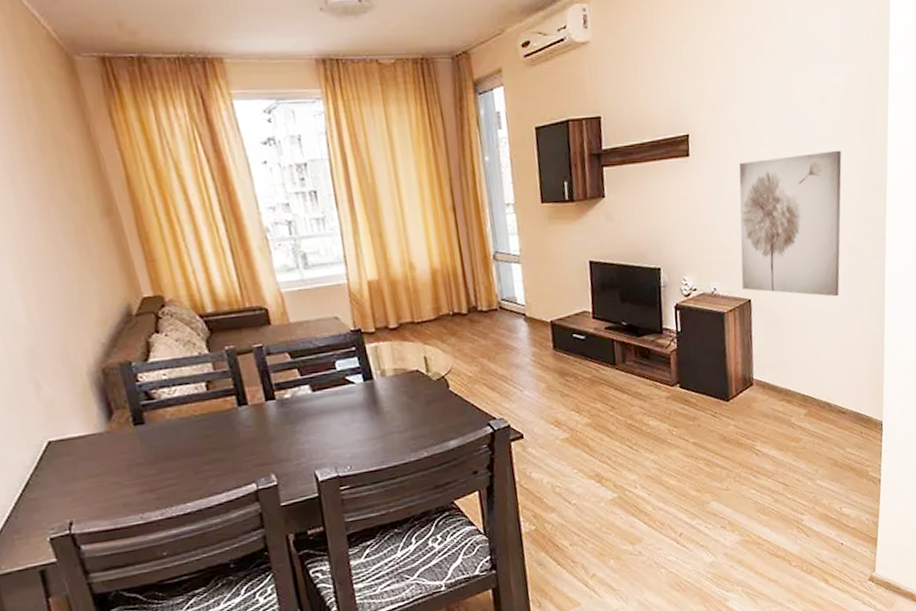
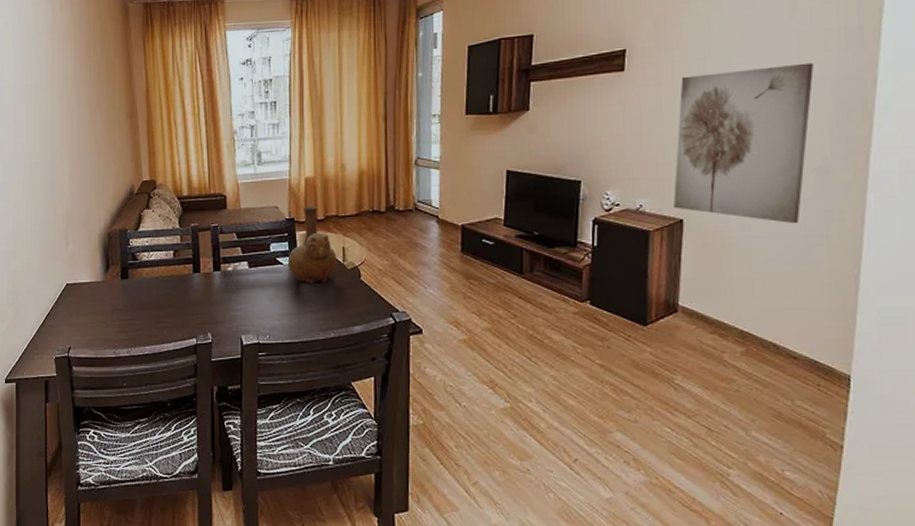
vase: none [359,313,420,402] -> present [287,206,338,283]

